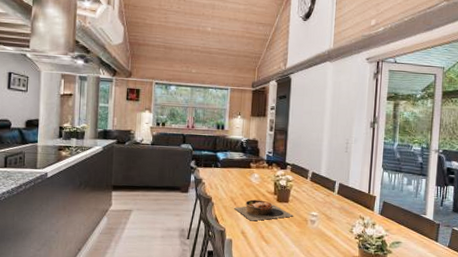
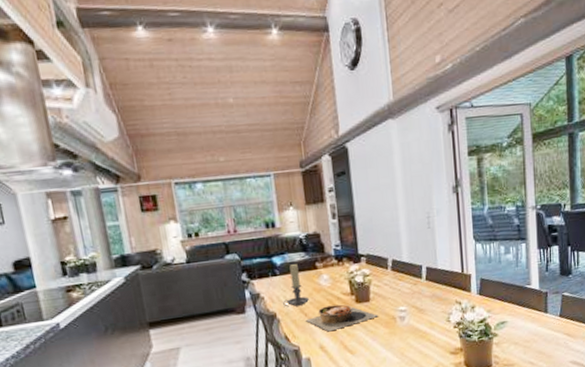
candle holder: none [219,161,241,195] -> present [283,264,310,306]

